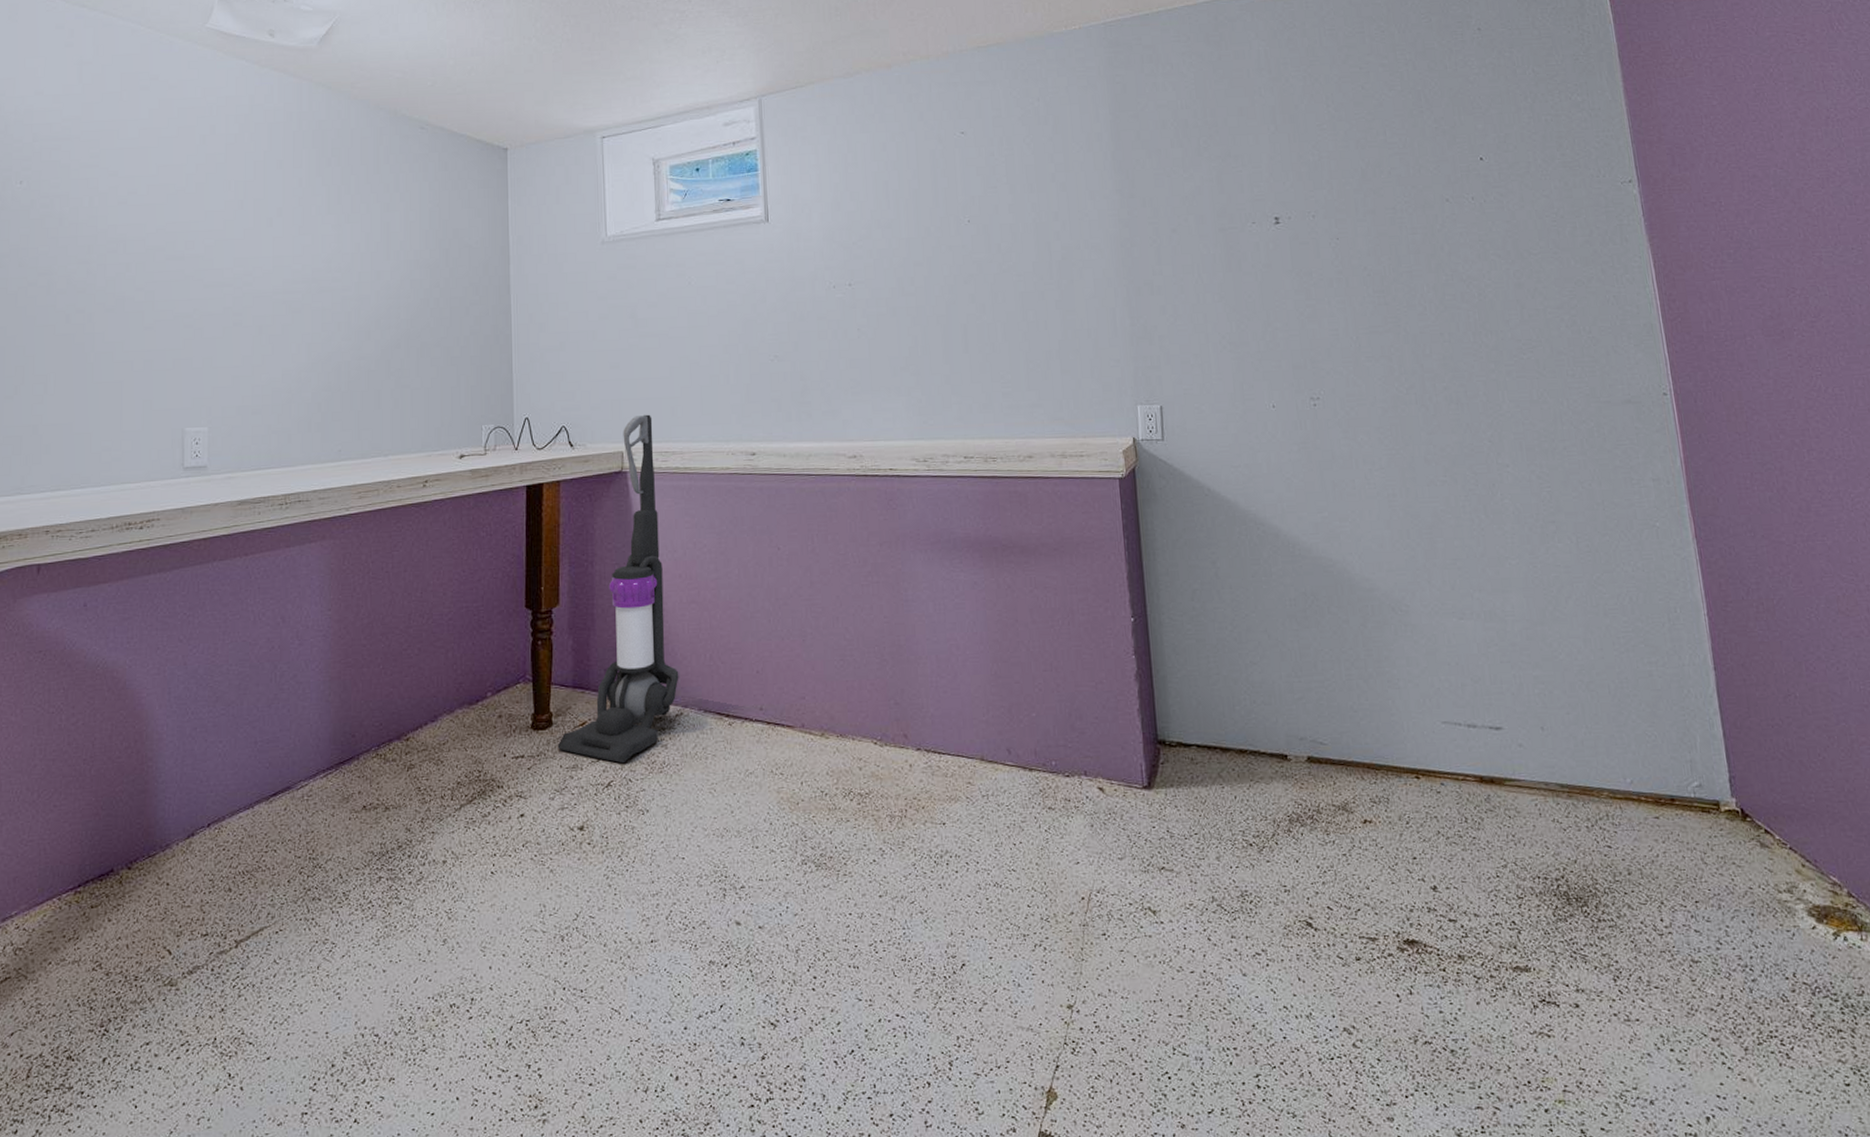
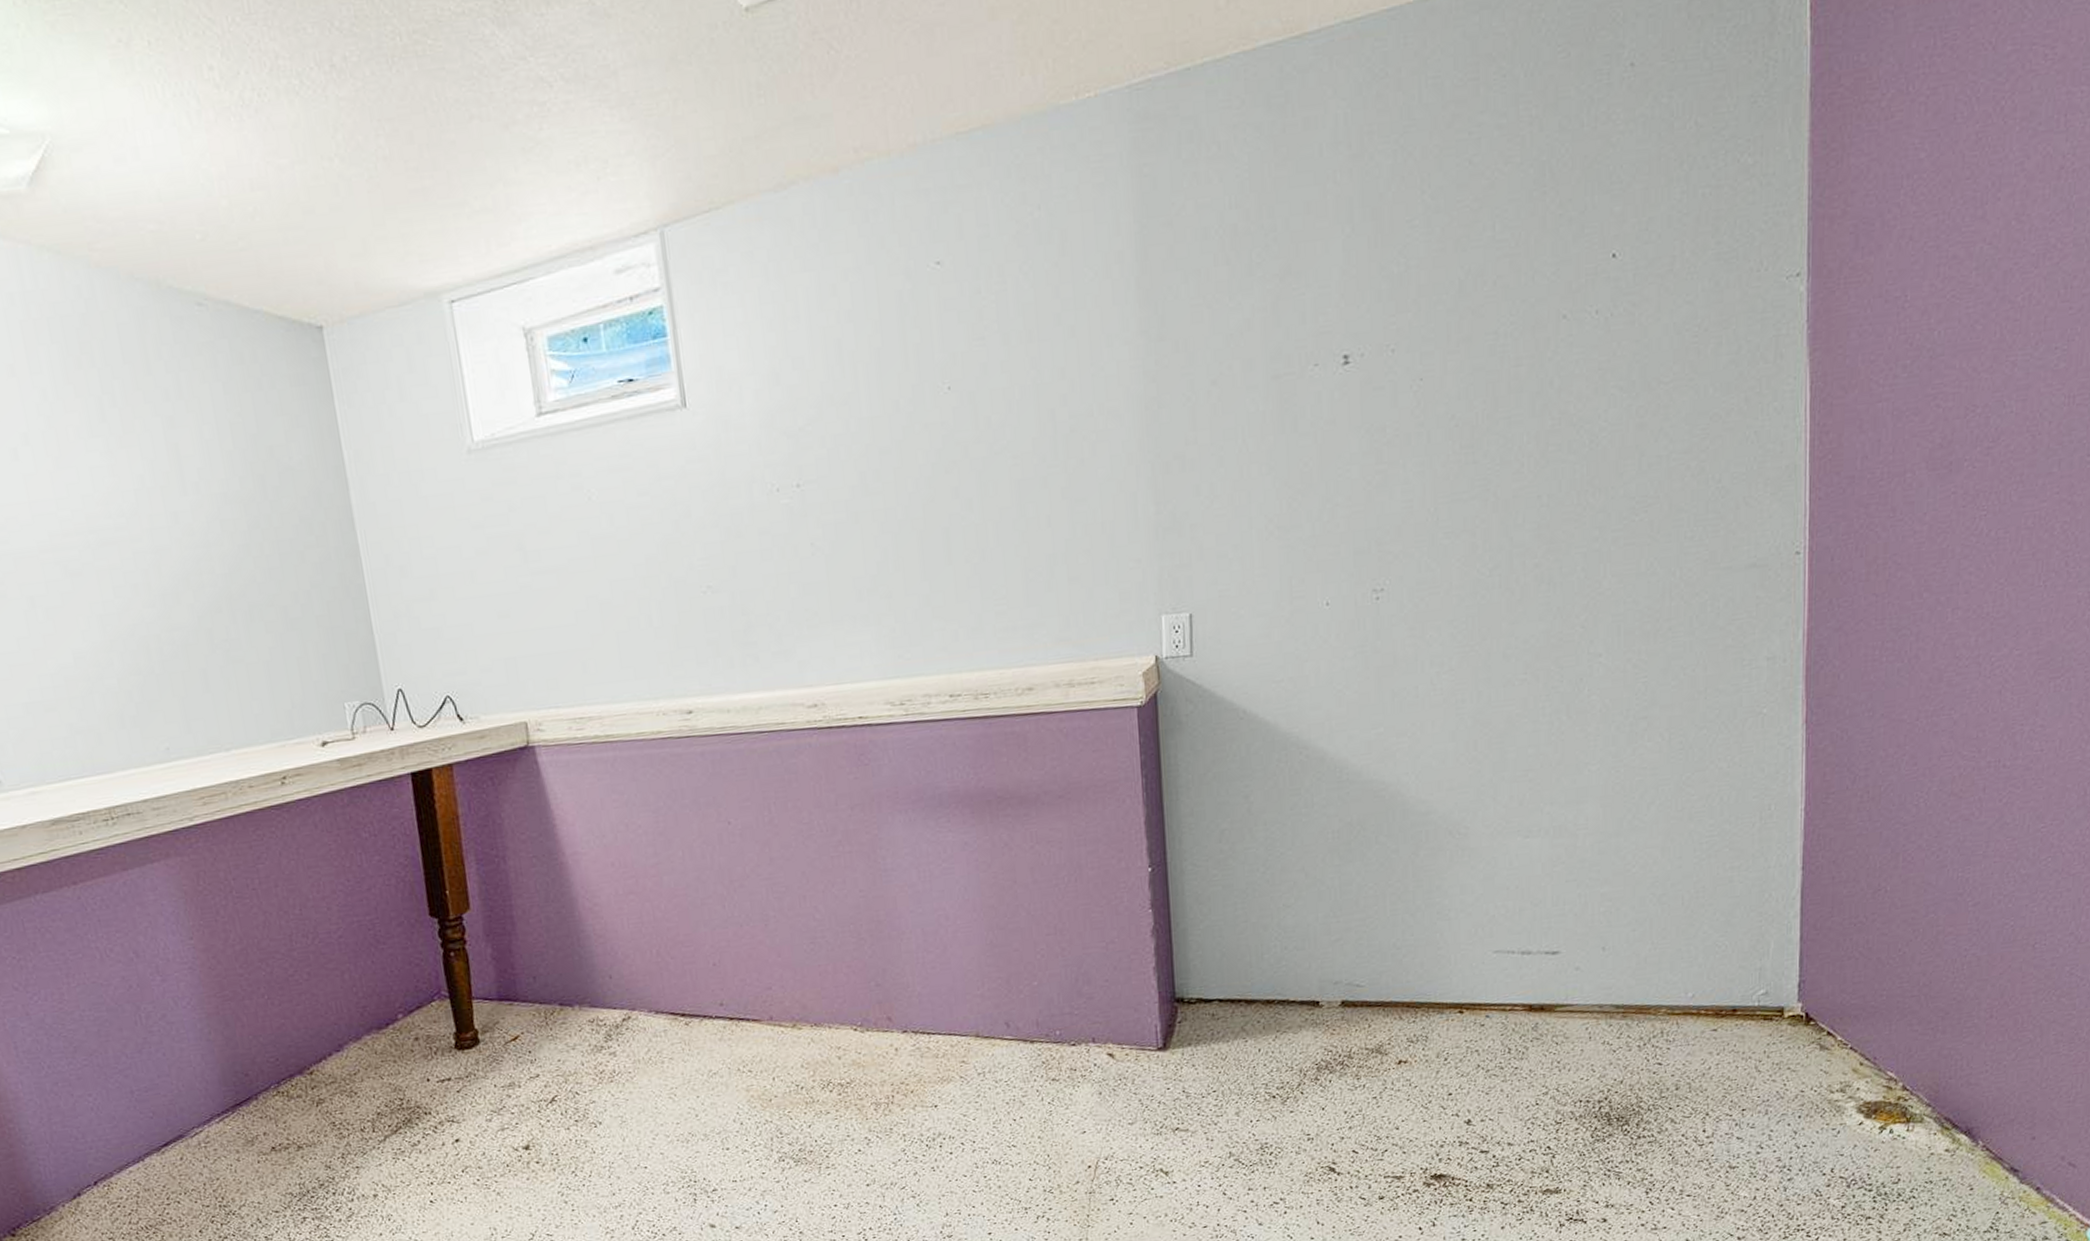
vacuum cleaner: present [557,414,679,764] -> none [488,673,623,1077]

